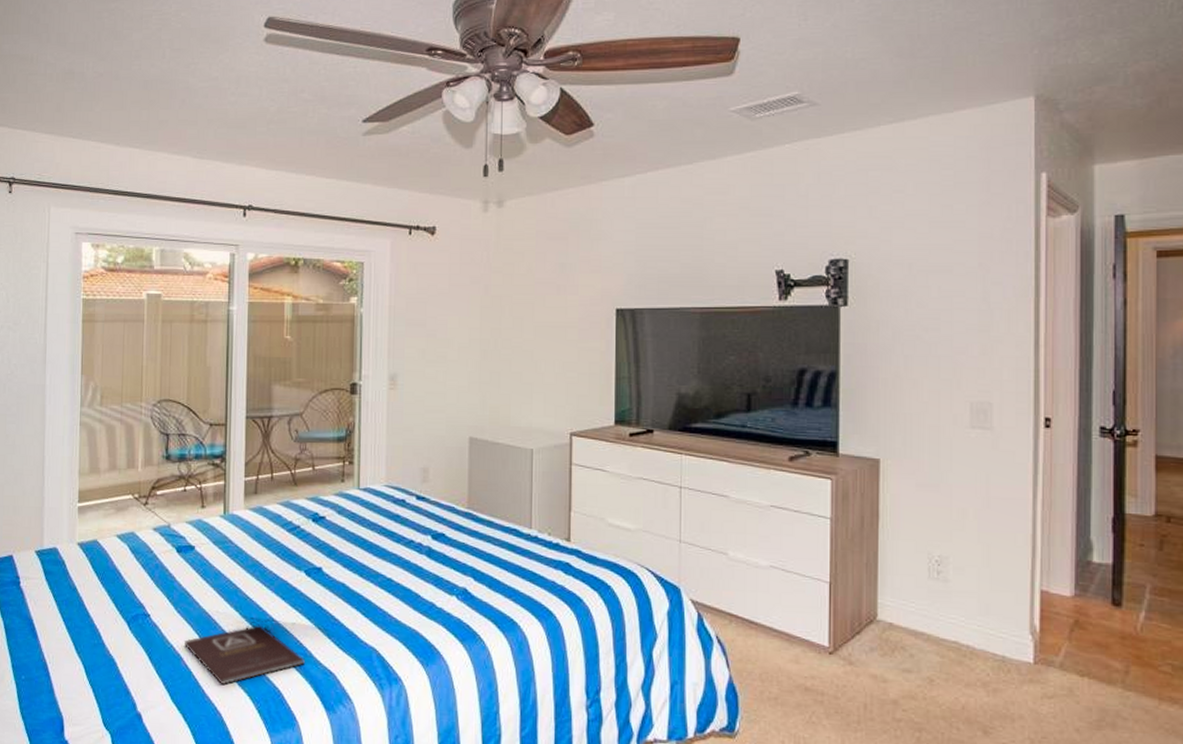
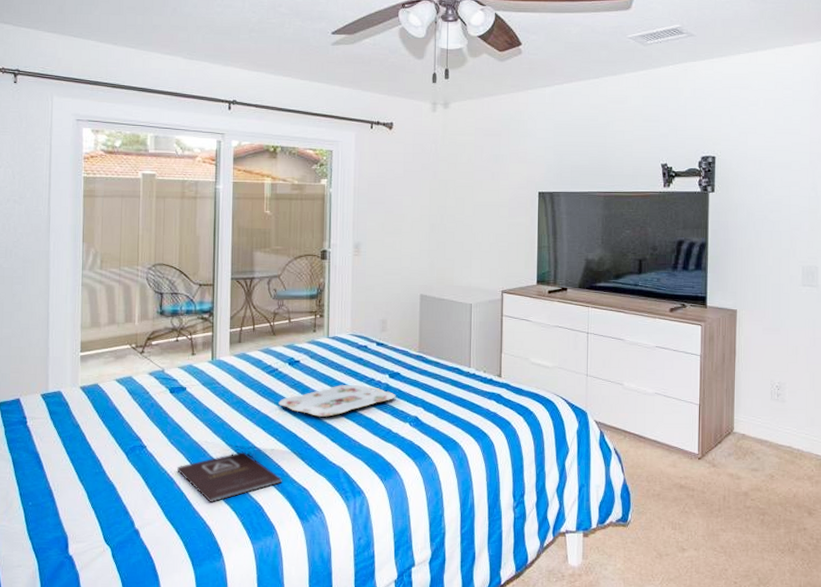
serving tray: none [301,547,440,586] -> present [279,385,396,417]

